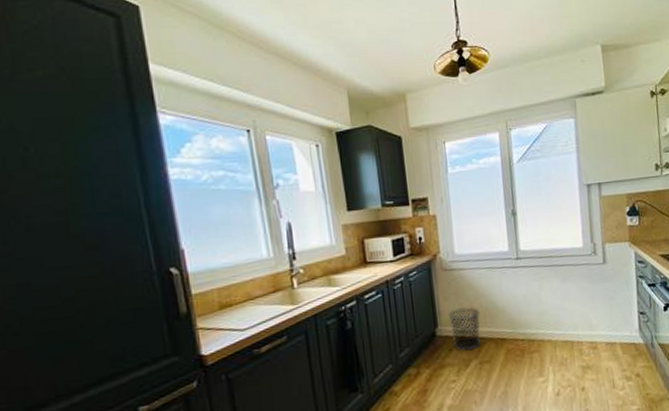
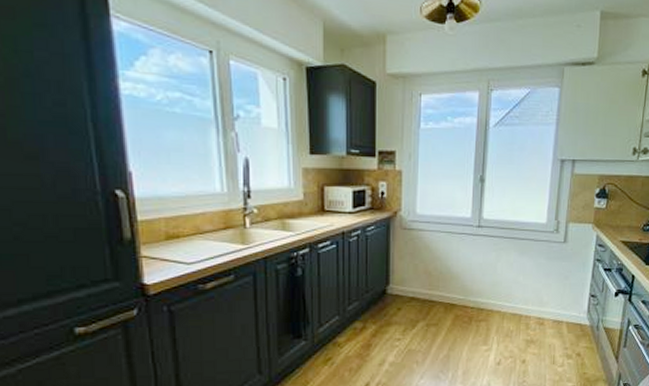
waste bin: present [448,307,480,350] -> none [401,269,433,312]

